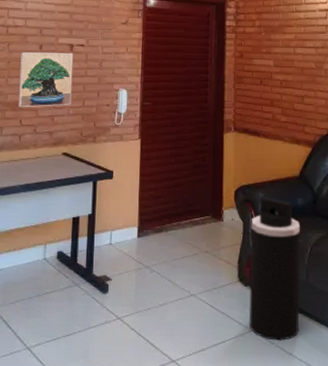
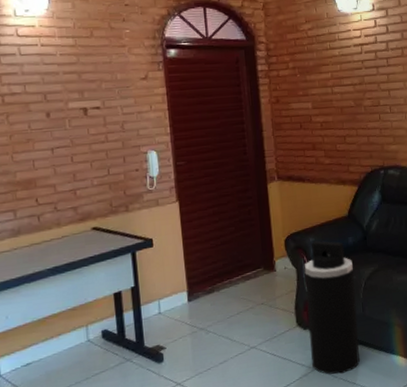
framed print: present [18,52,74,108] -> none [25,117,94,186]

